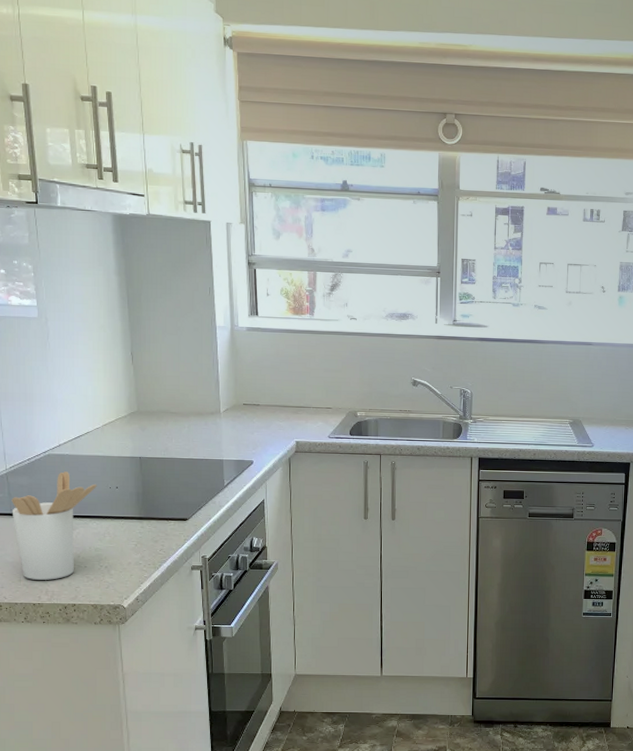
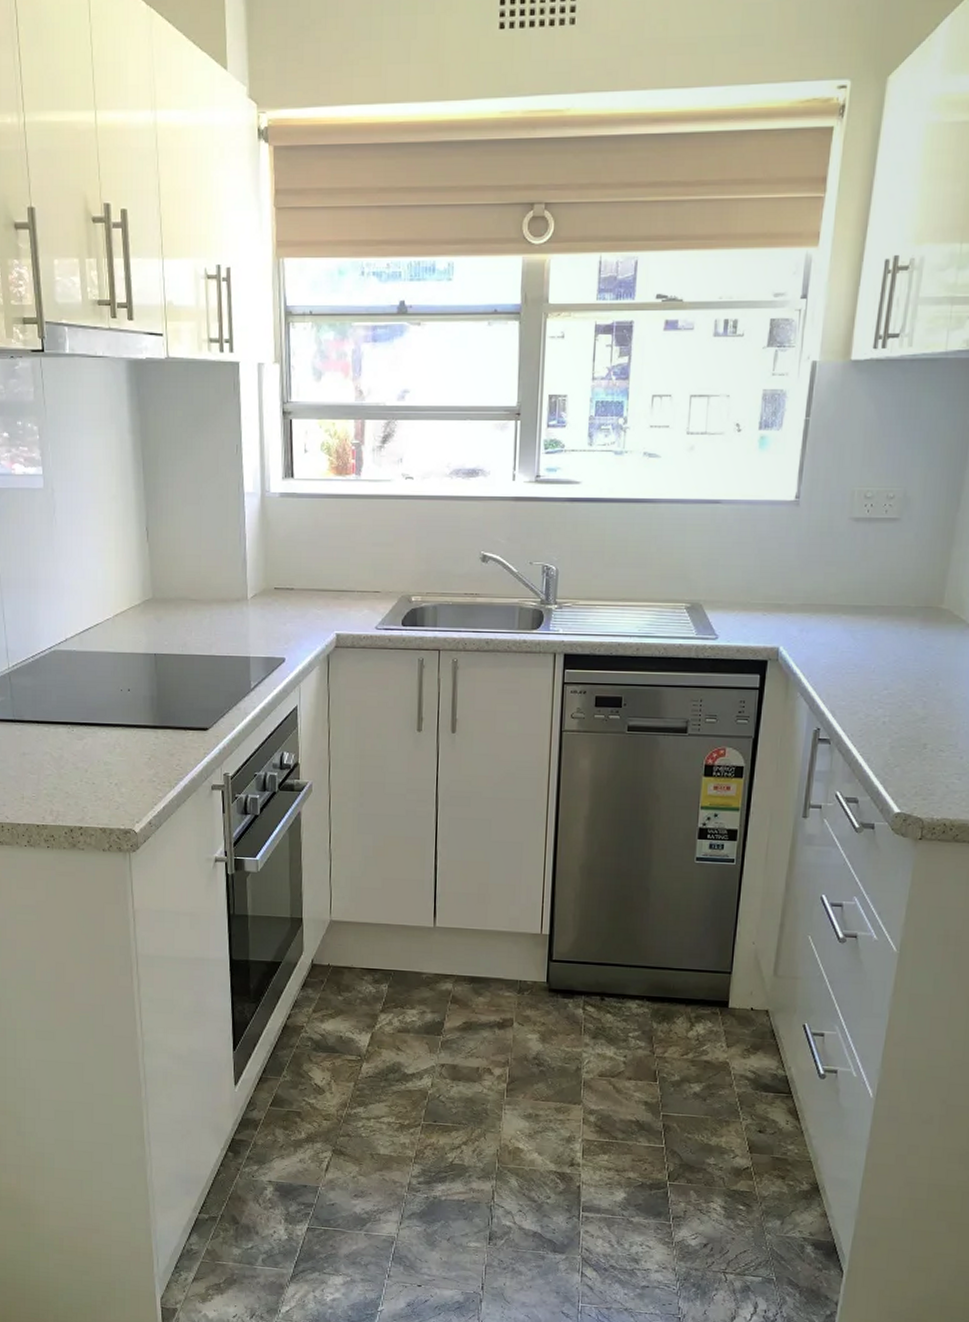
utensil holder: present [11,471,97,580] -> none [14,671,107,798]

